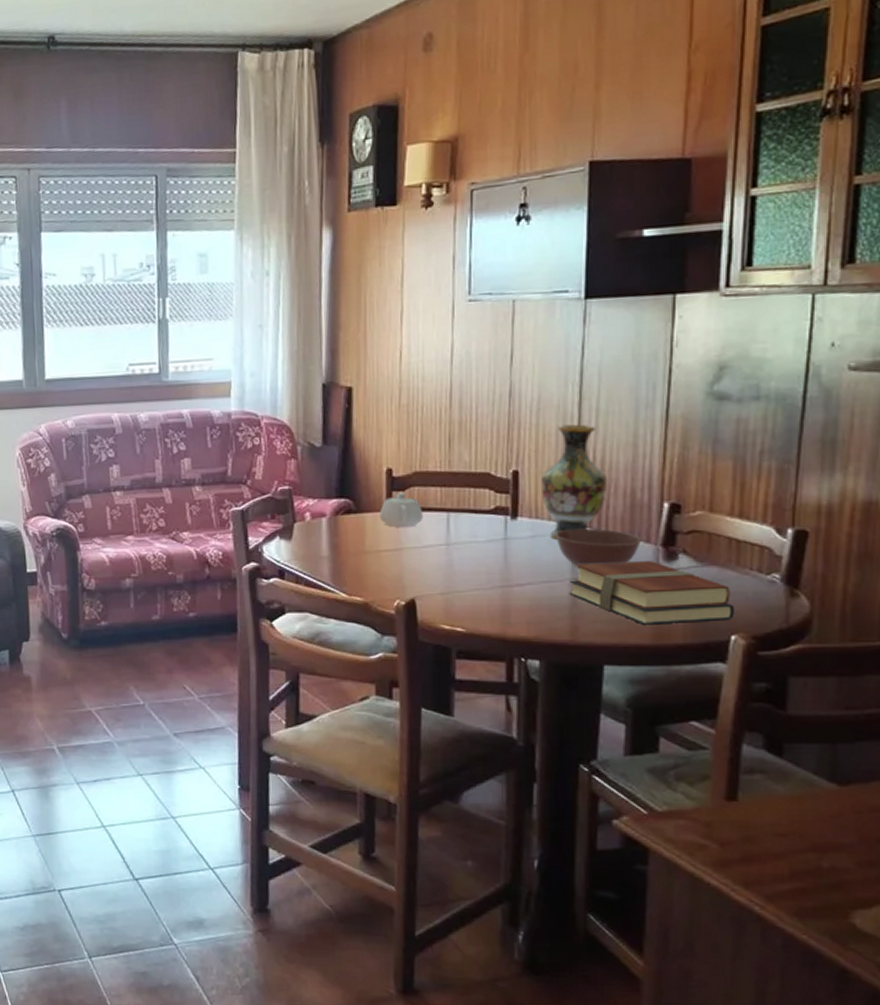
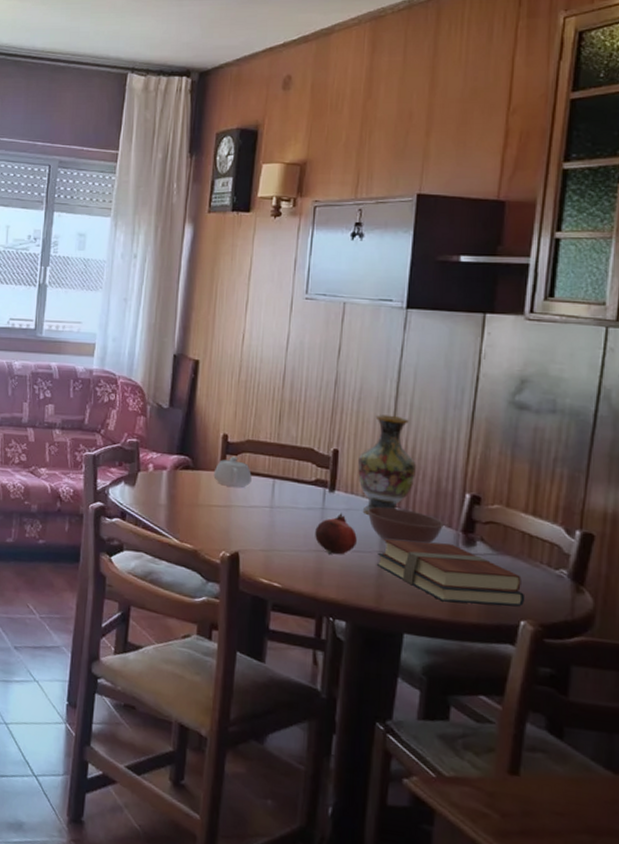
fruit: none [498,540,546,590] -> present [315,512,357,555]

